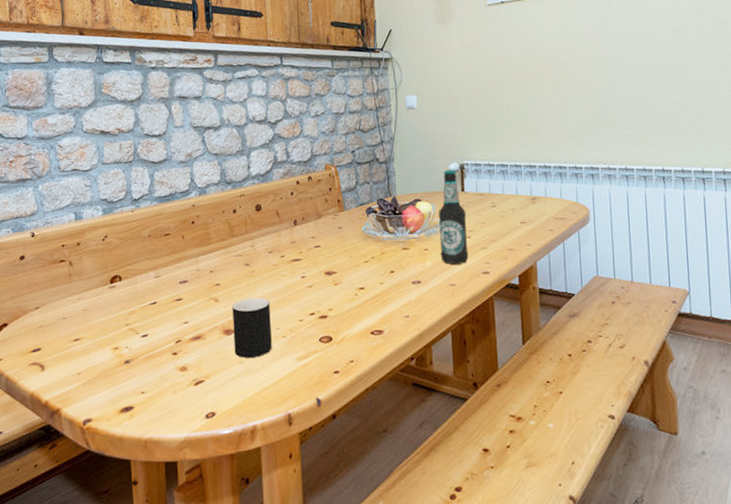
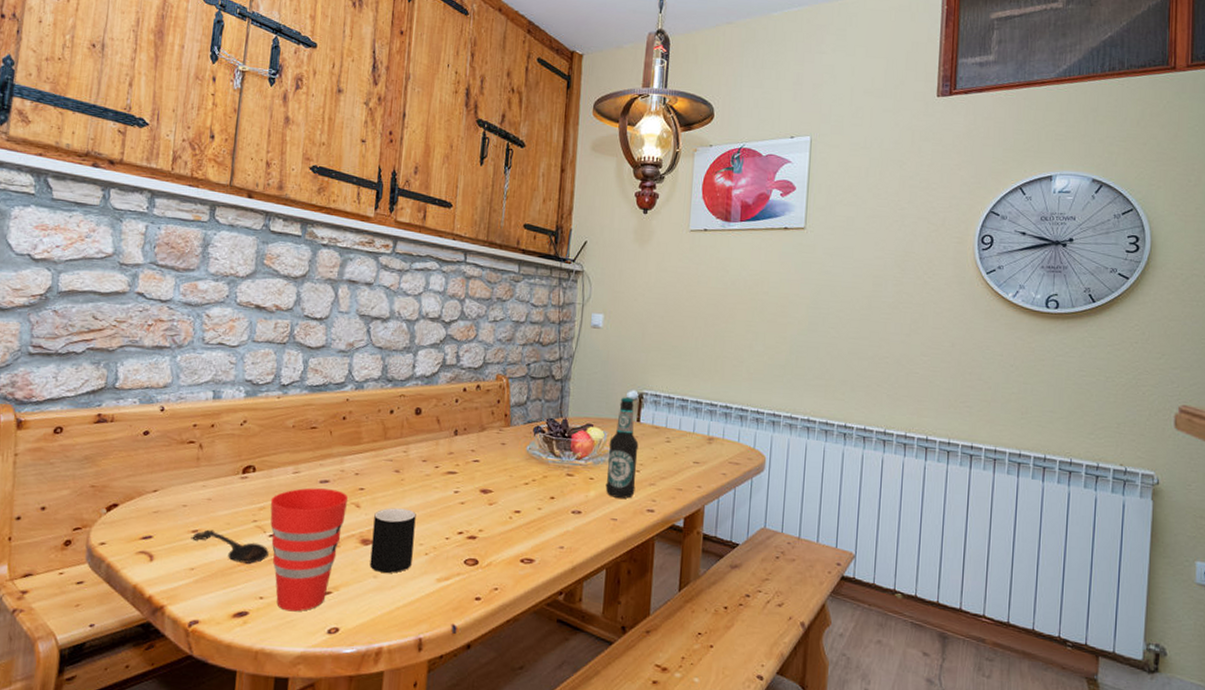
spoon: none [75,337,144,363] -> present [192,529,269,564]
cup: none [138,288,207,402] -> present [270,487,349,612]

